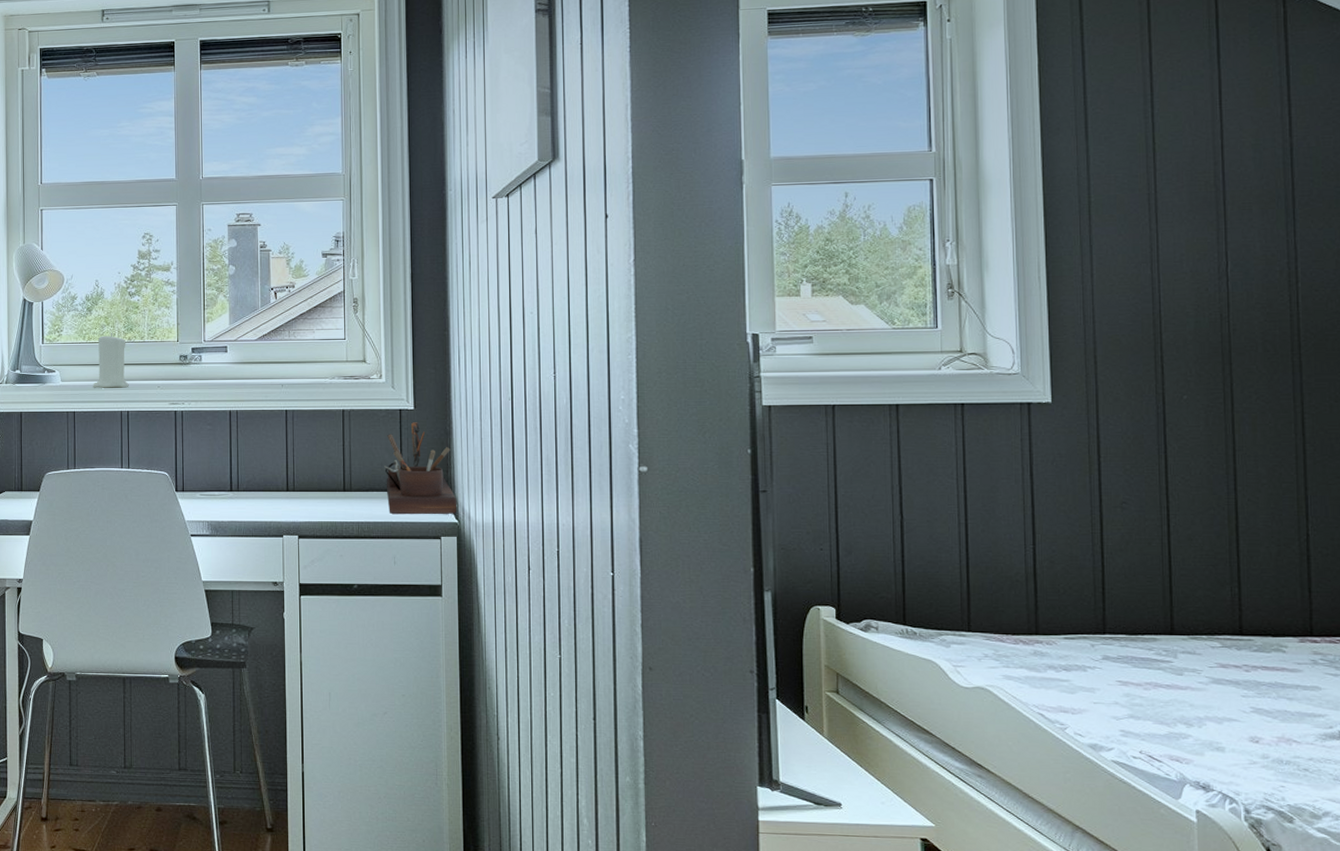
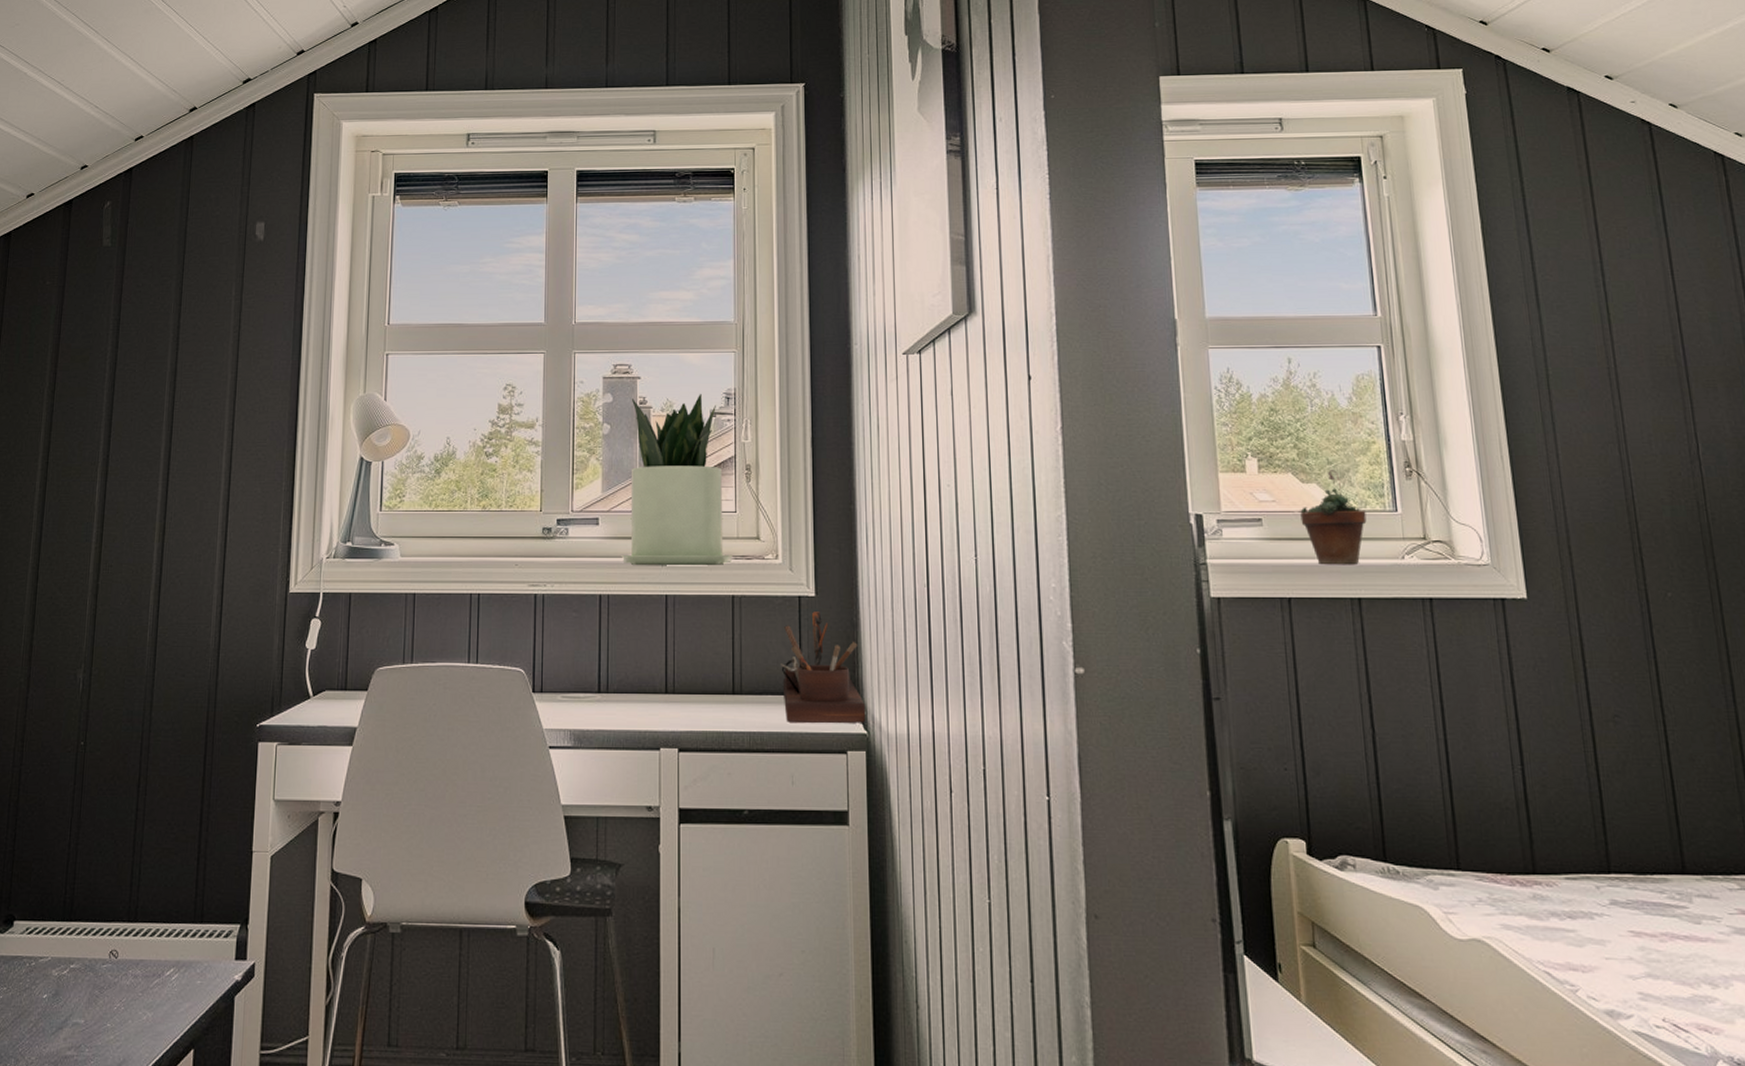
candle: present [93,332,129,388] -> none [438,499,481,566]
planter: none [247,238,344,385] -> present [621,394,734,565]
succulent plant: none [848,292,909,375] -> present [1300,470,1367,564]

